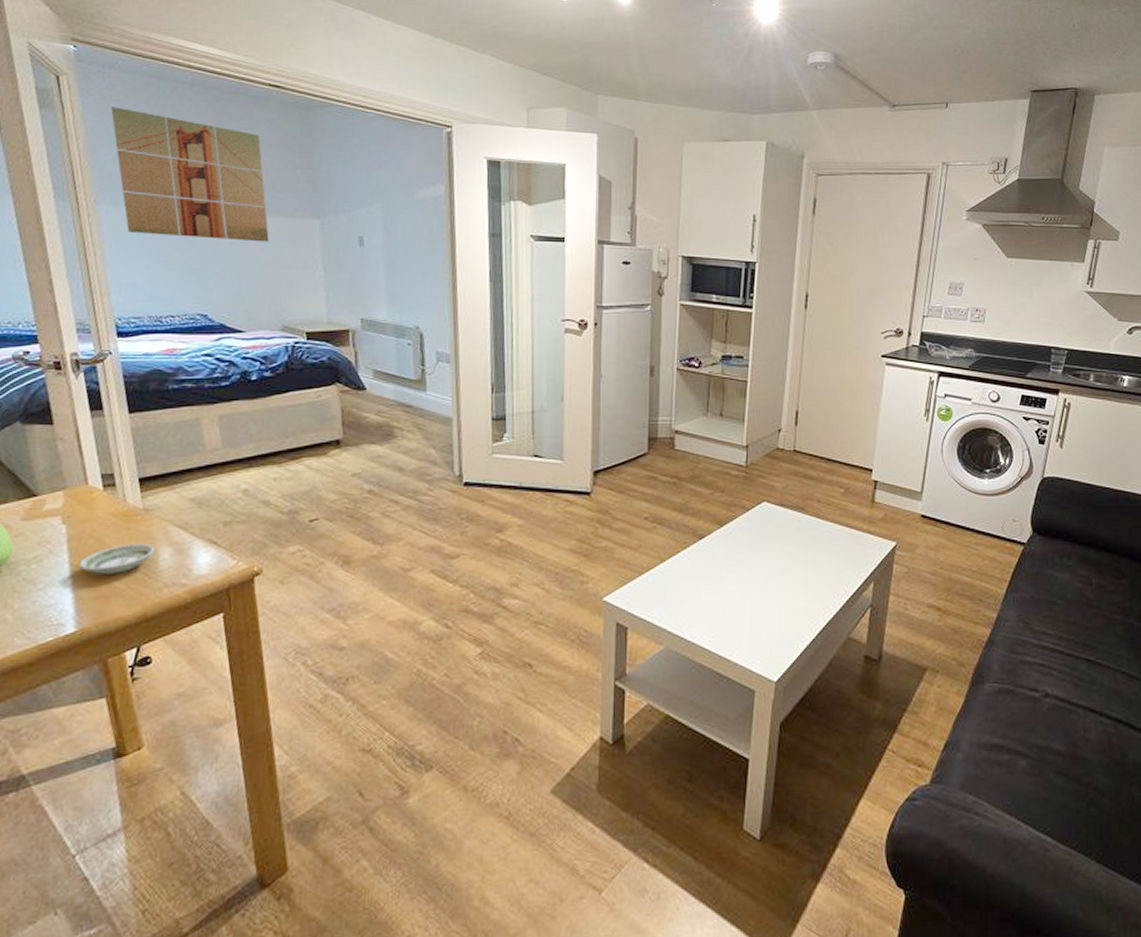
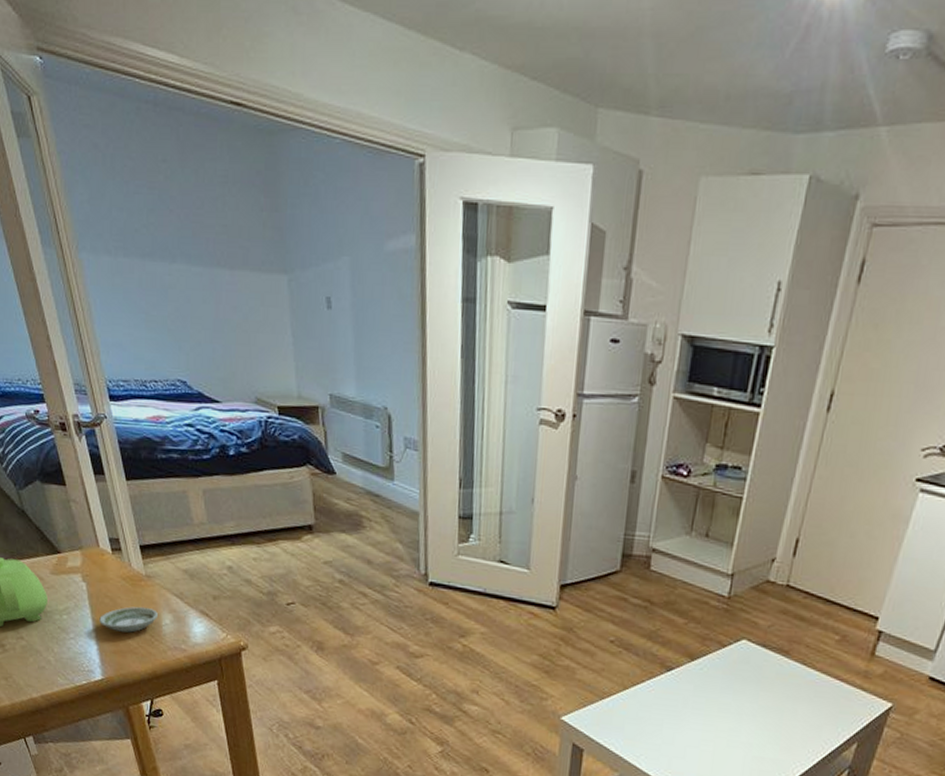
wall art: present [111,107,269,242] -> none [81,134,239,301]

